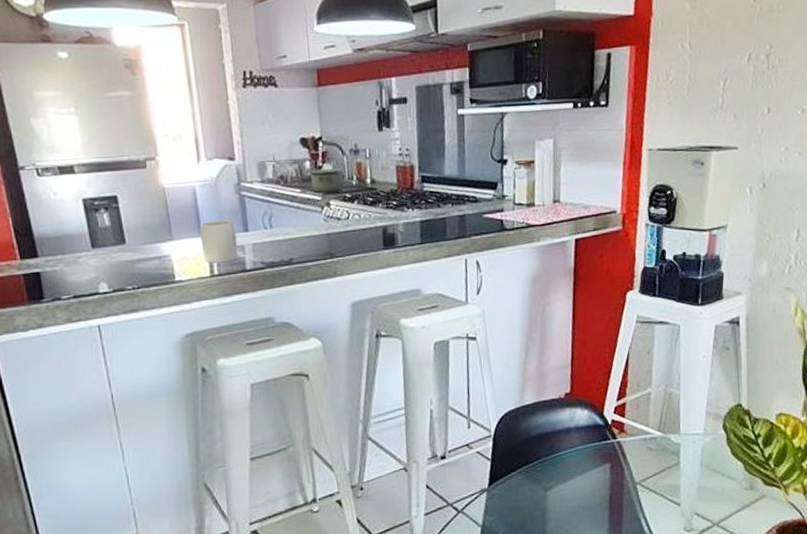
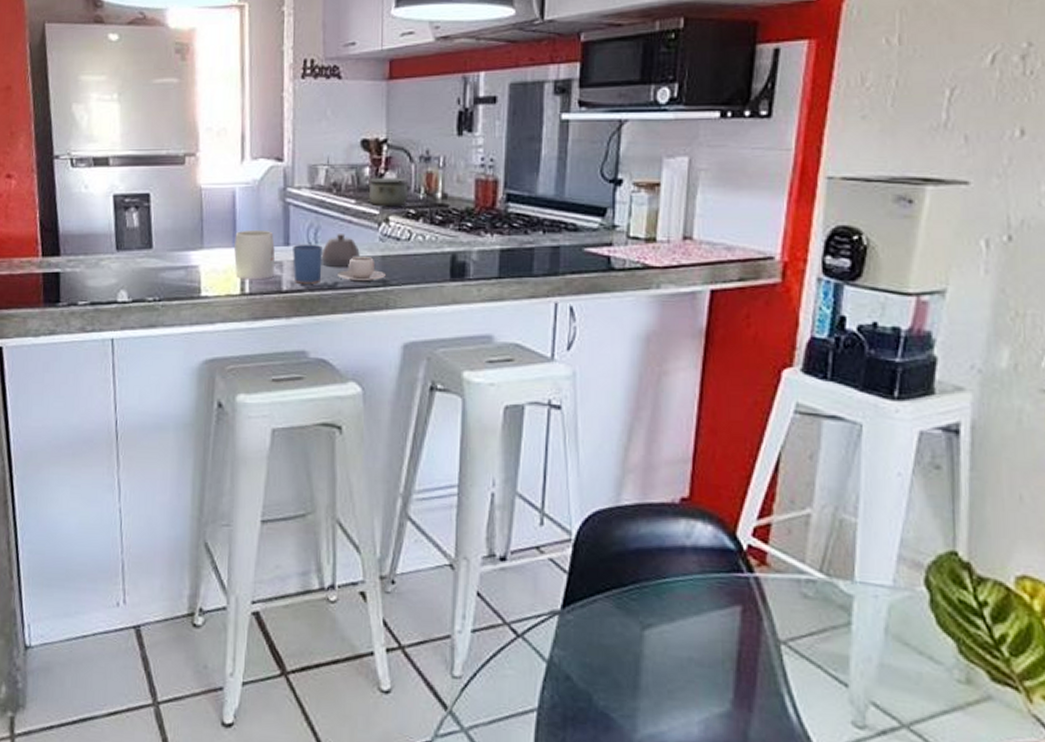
mug: none [252,228,279,263] -> present [293,244,323,284]
sugar bowl: none [276,218,310,246] -> present [321,234,361,267]
teacup: none [291,235,332,258] -> present [336,255,386,283]

